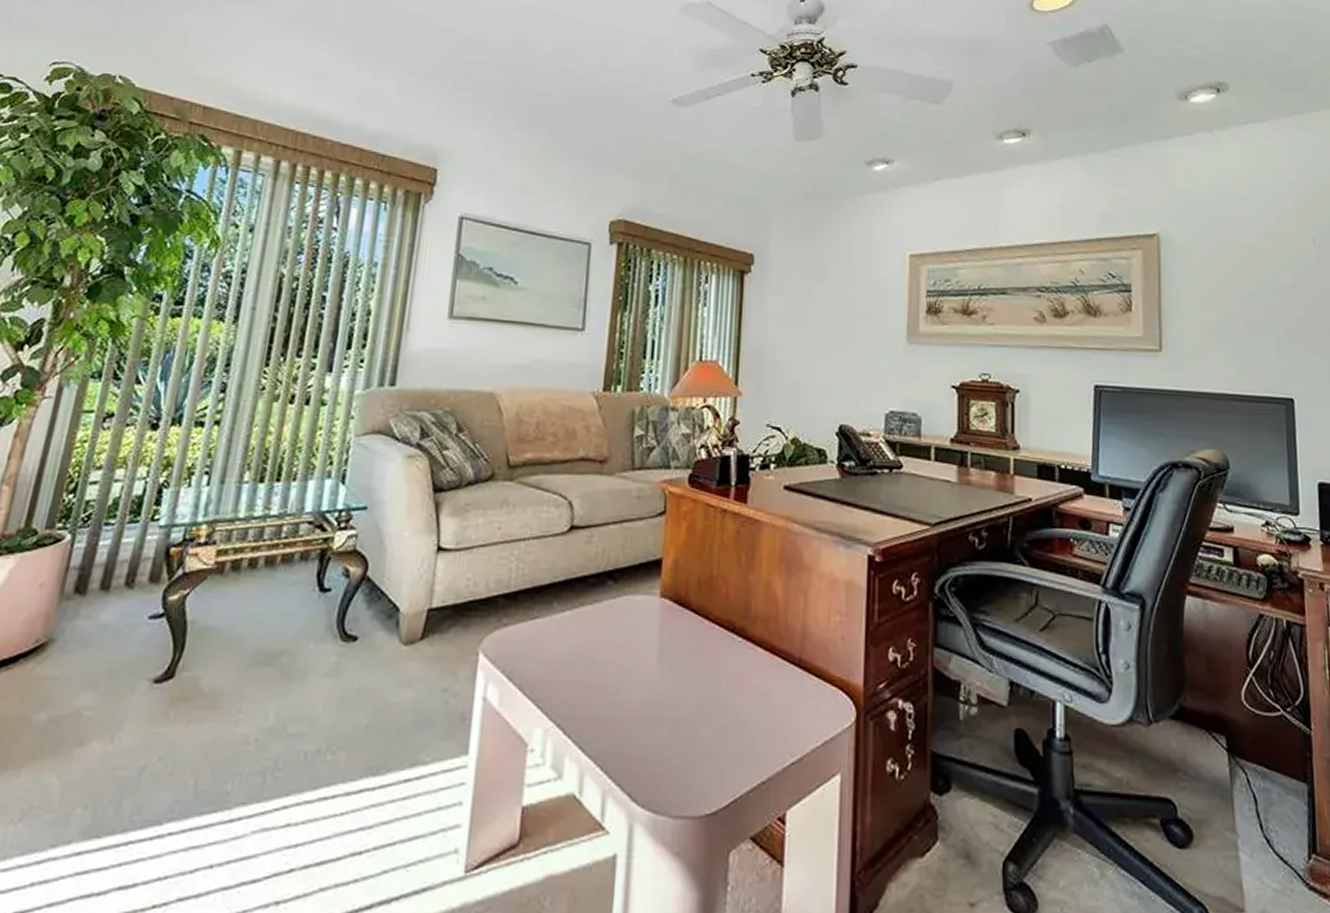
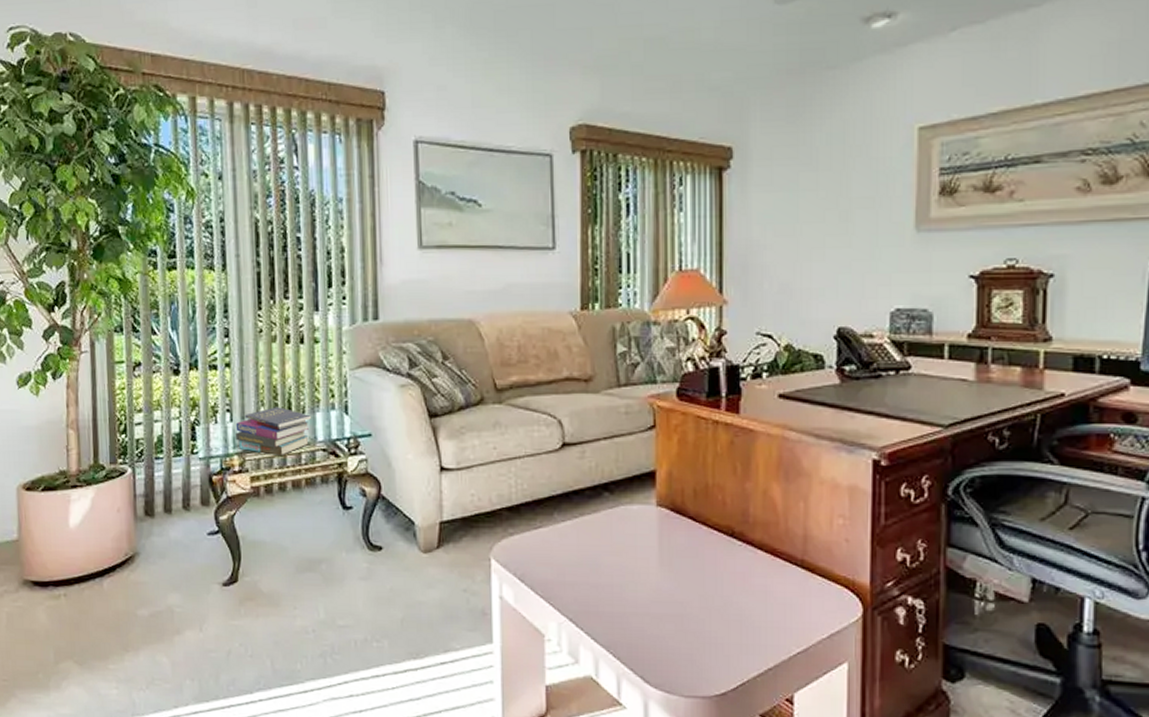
books: none [209,471,302,527] -> present [235,407,311,455]

